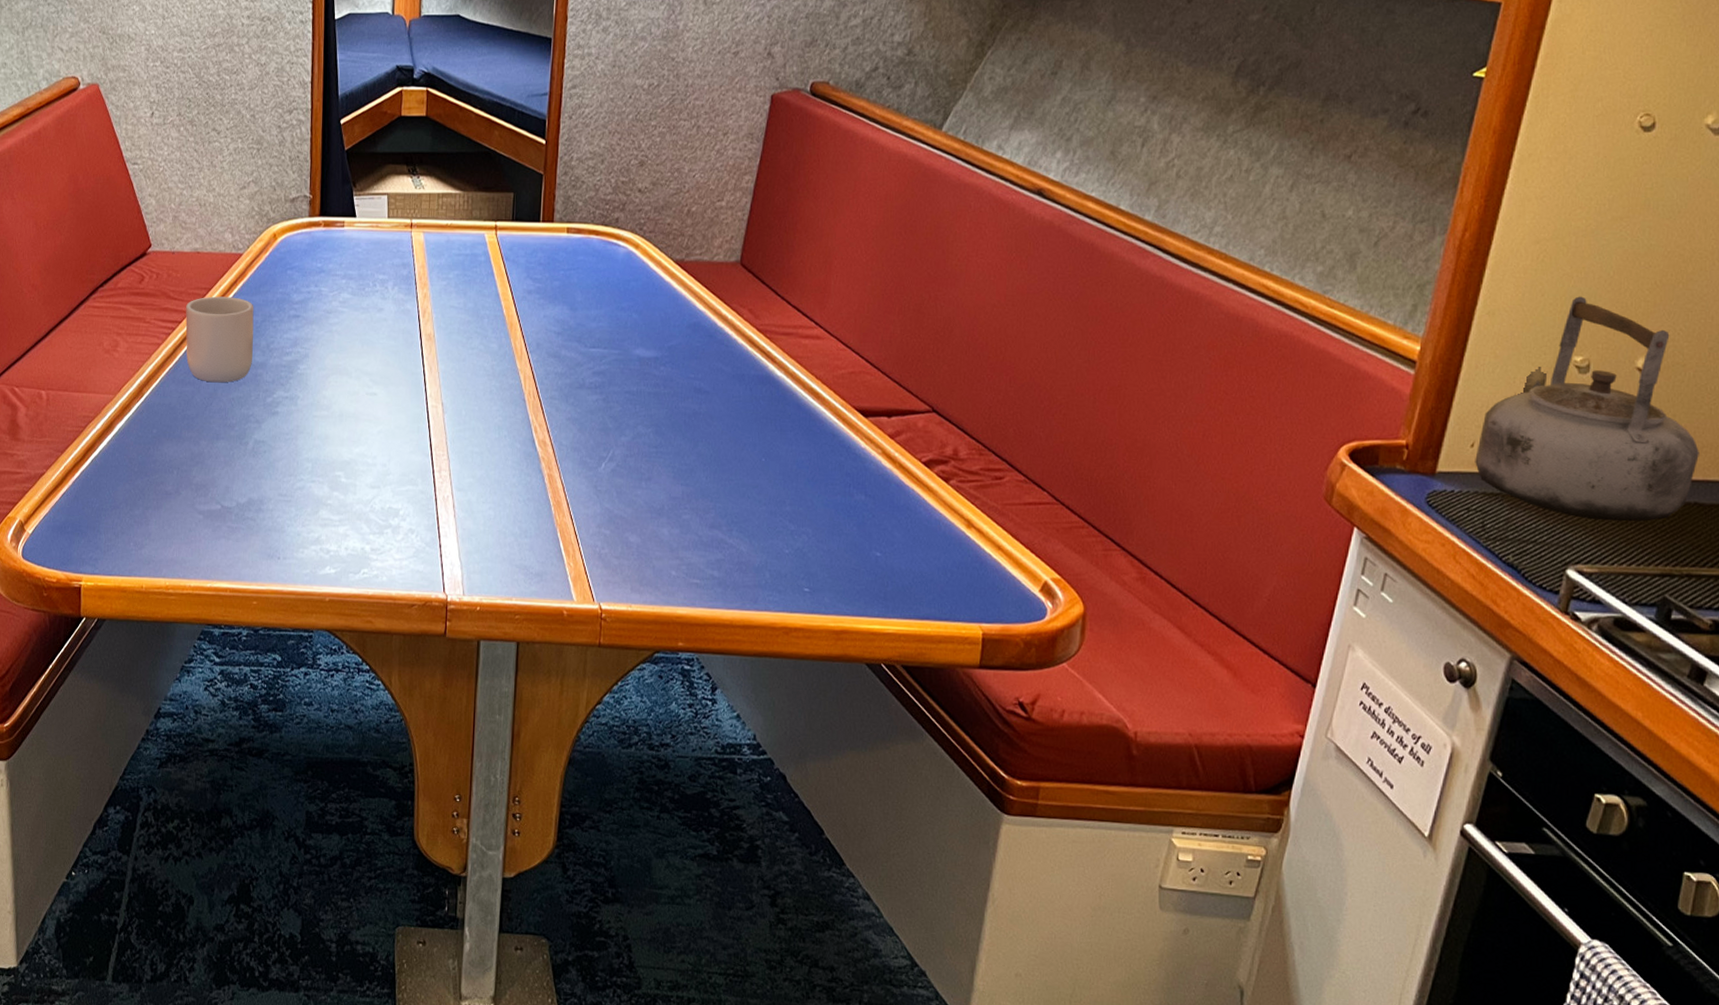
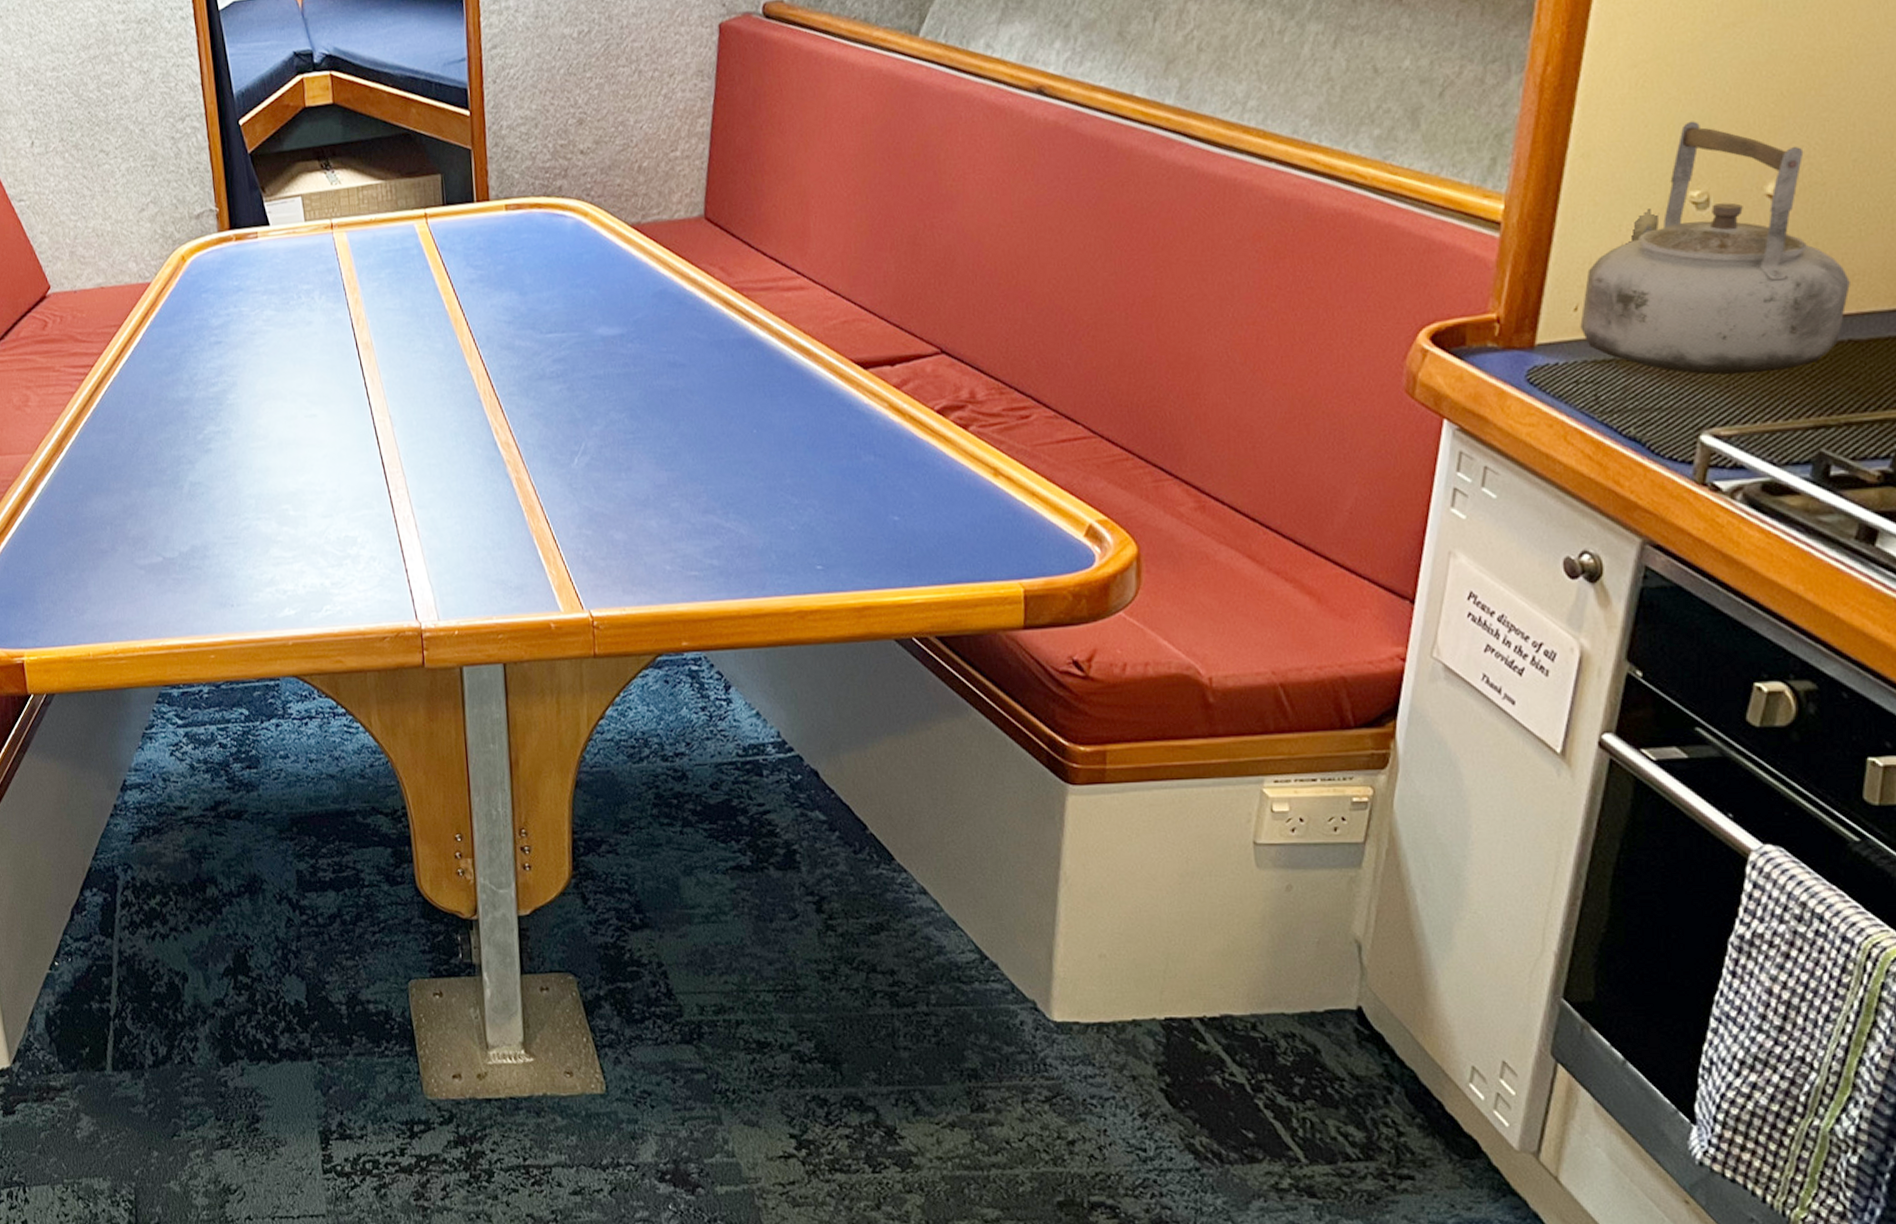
mug: present [185,296,254,383] -> none [96,330,177,427]

